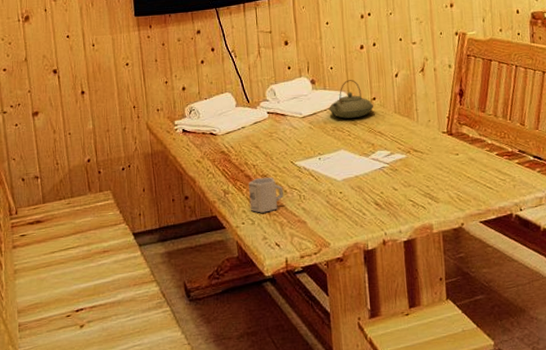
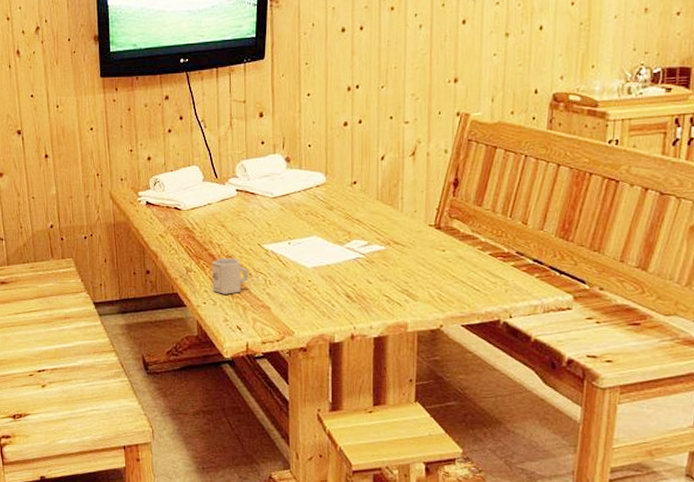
teapot: present [329,80,374,119] -> none [303,160,354,202]

